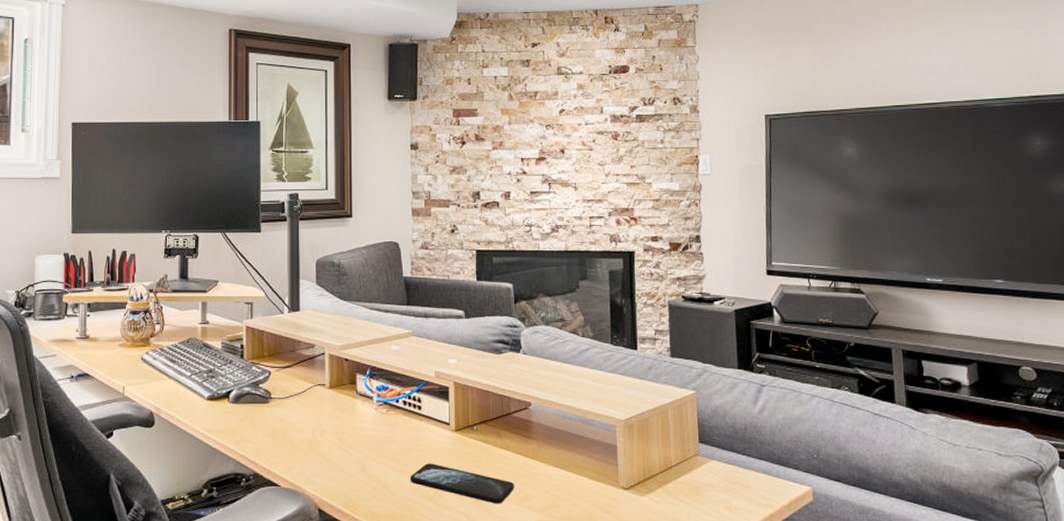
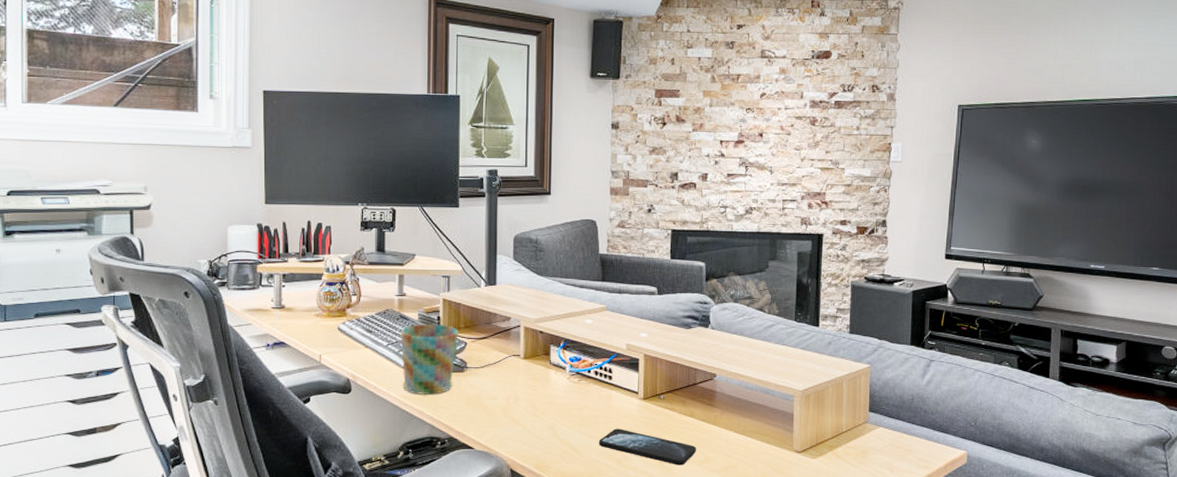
mug: none [204,352,262,427] -> present [400,323,458,395]

